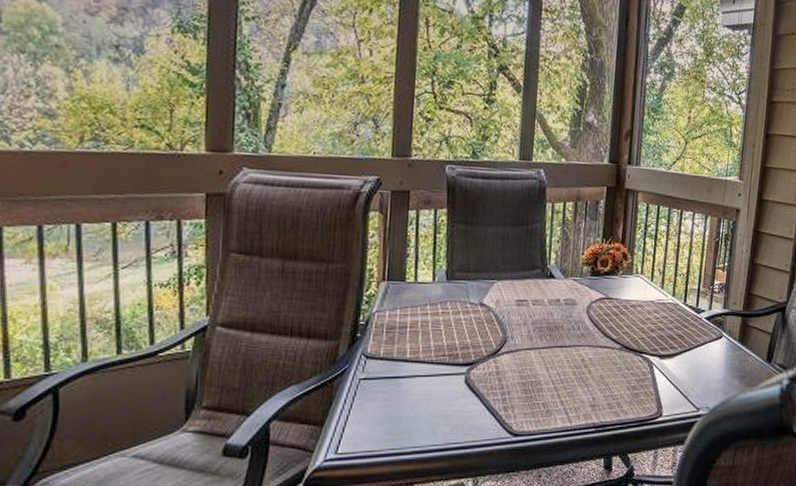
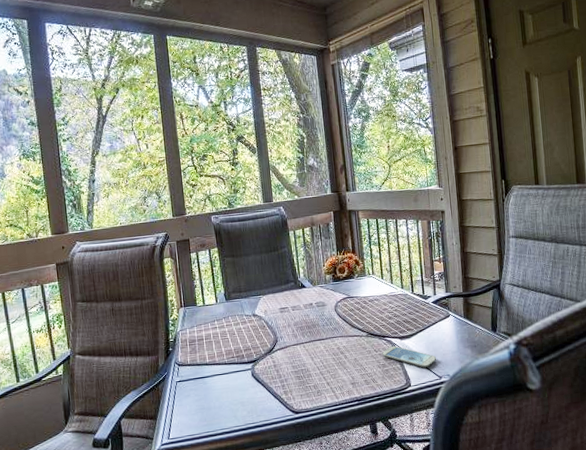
smartphone: none [635,366,698,396] -> present [382,346,437,368]

